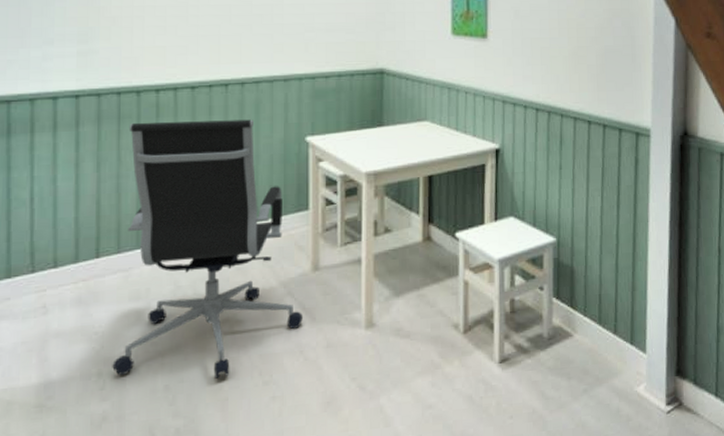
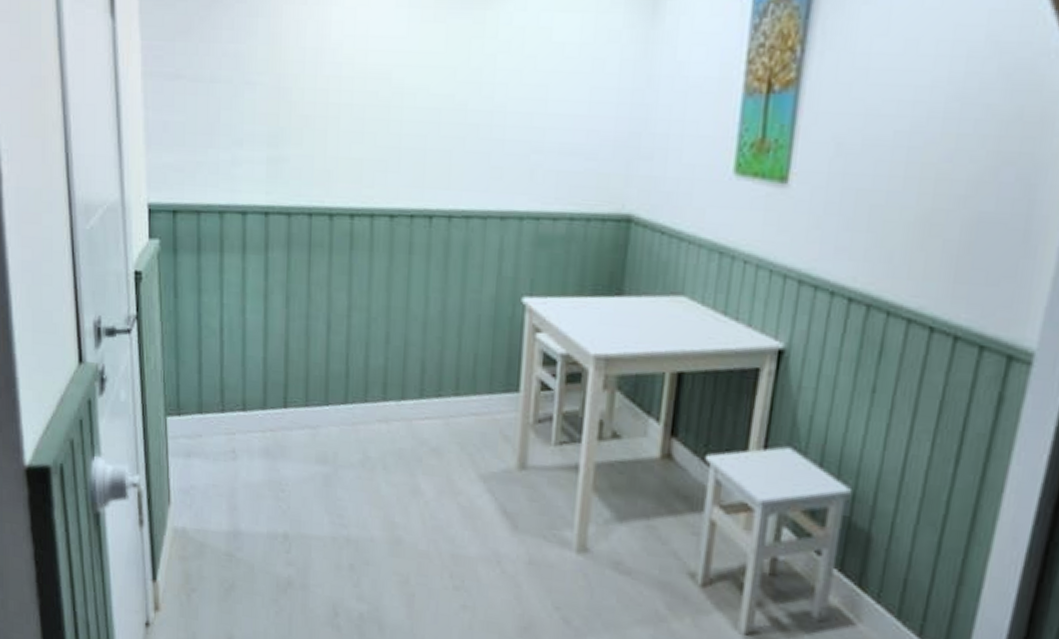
office chair: present [112,119,303,379] -> none [298,253,503,570]

